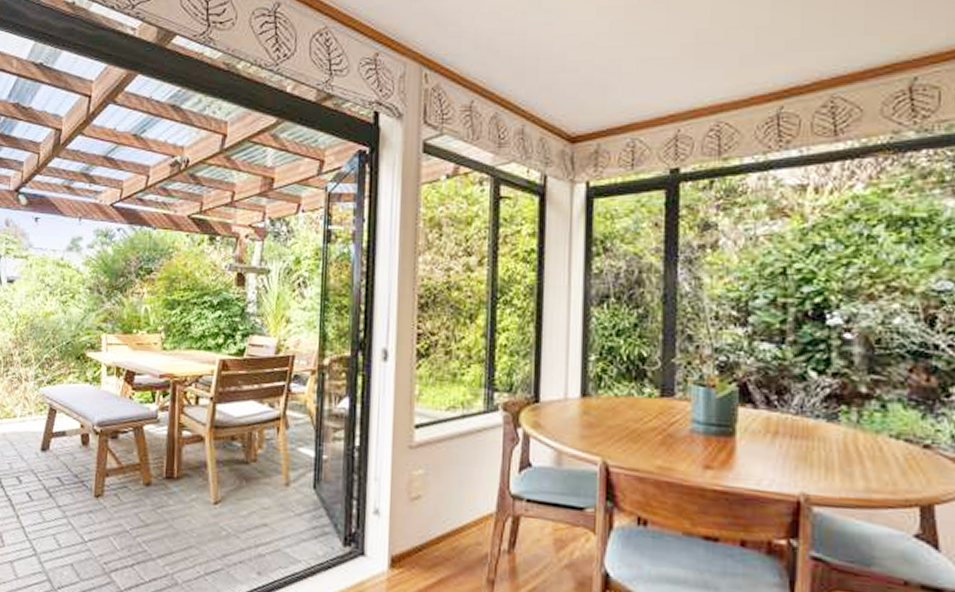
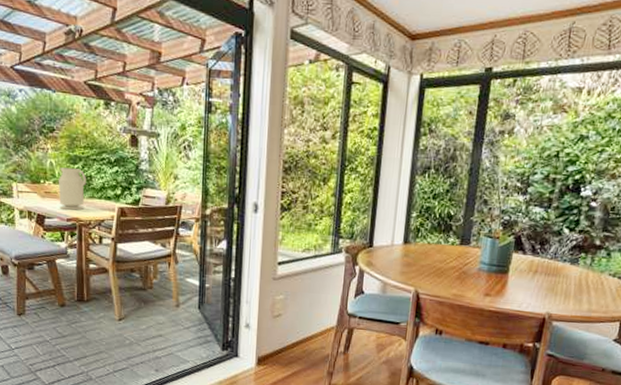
water jug: none [152,314,184,365] -> present [58,167,86,211]

